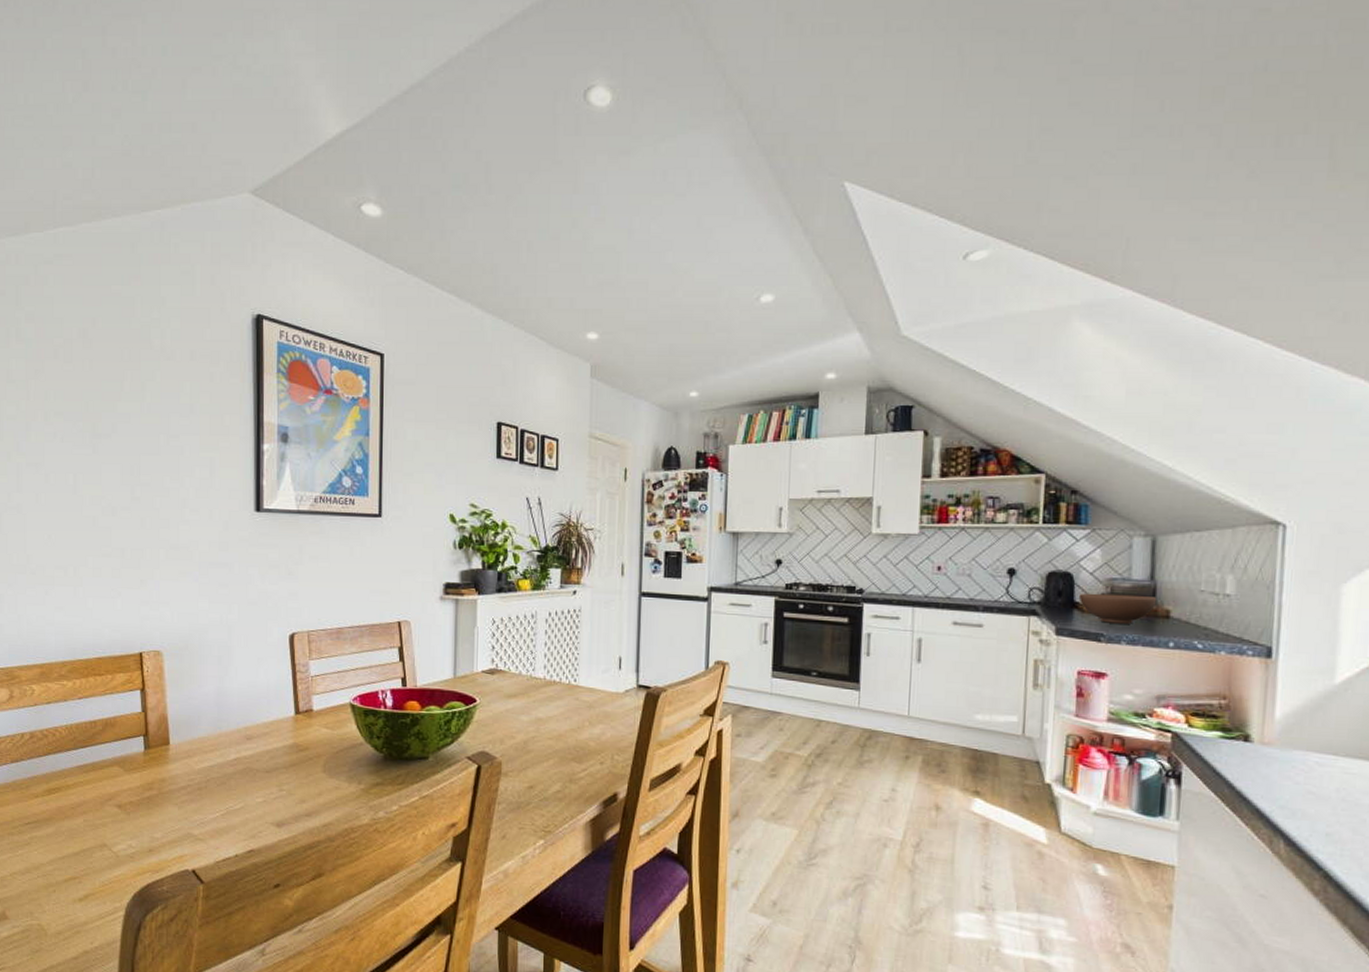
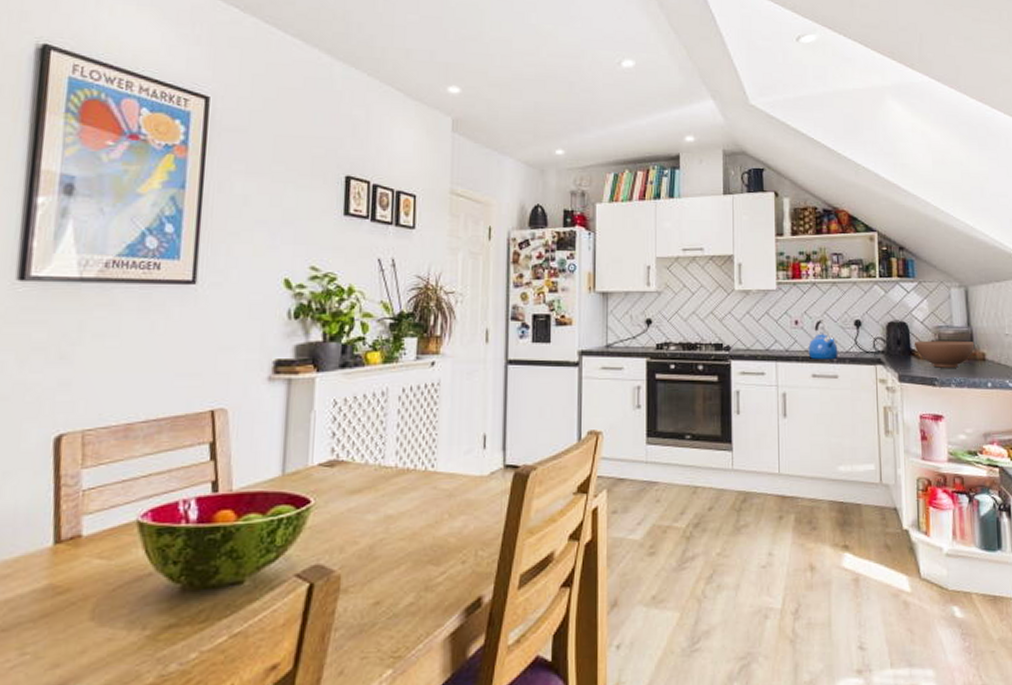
kettle: none [950,566,986,609] -> present [808,320,838,360]

